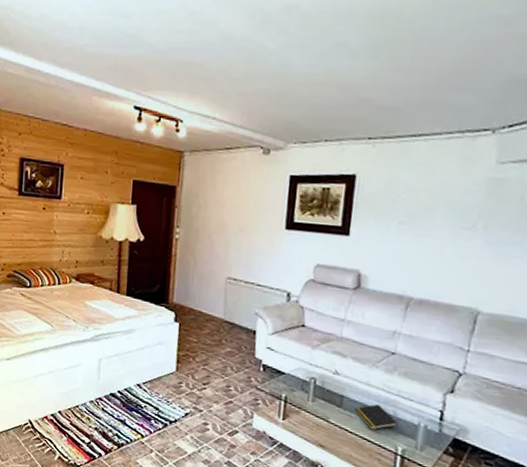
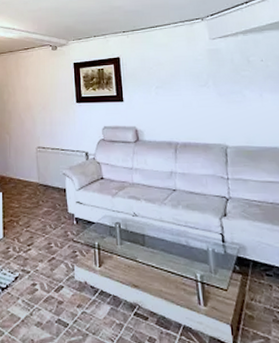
notepad: present [354,404,399,430] -> none [155,237,192,261]

